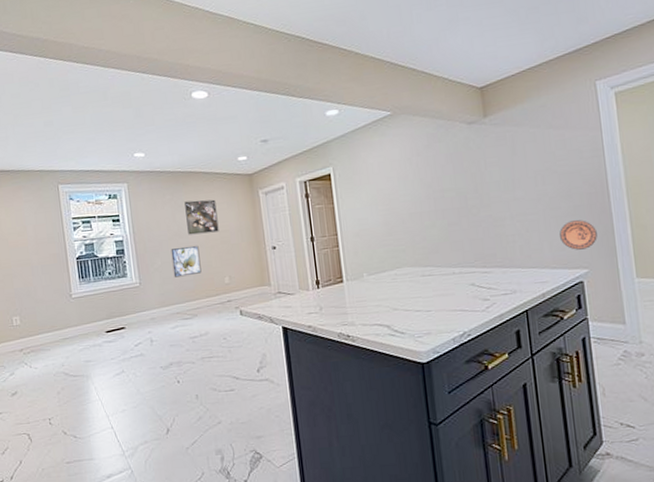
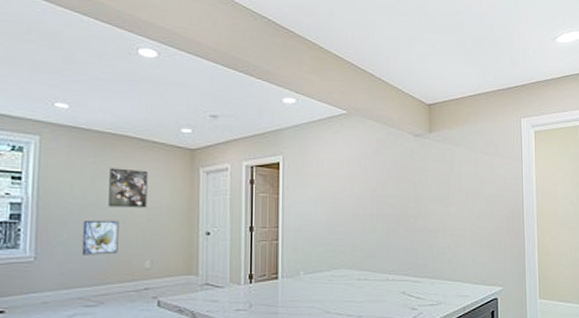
decorative plate: present [560,220,597,250] -> none [482,241,512,268]

